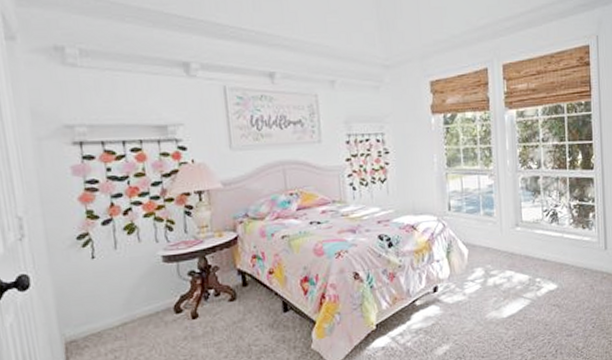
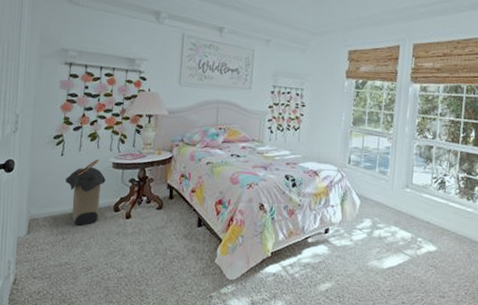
laundry hamper: none [104,254,157,339] -> present [65,159,106,226]

